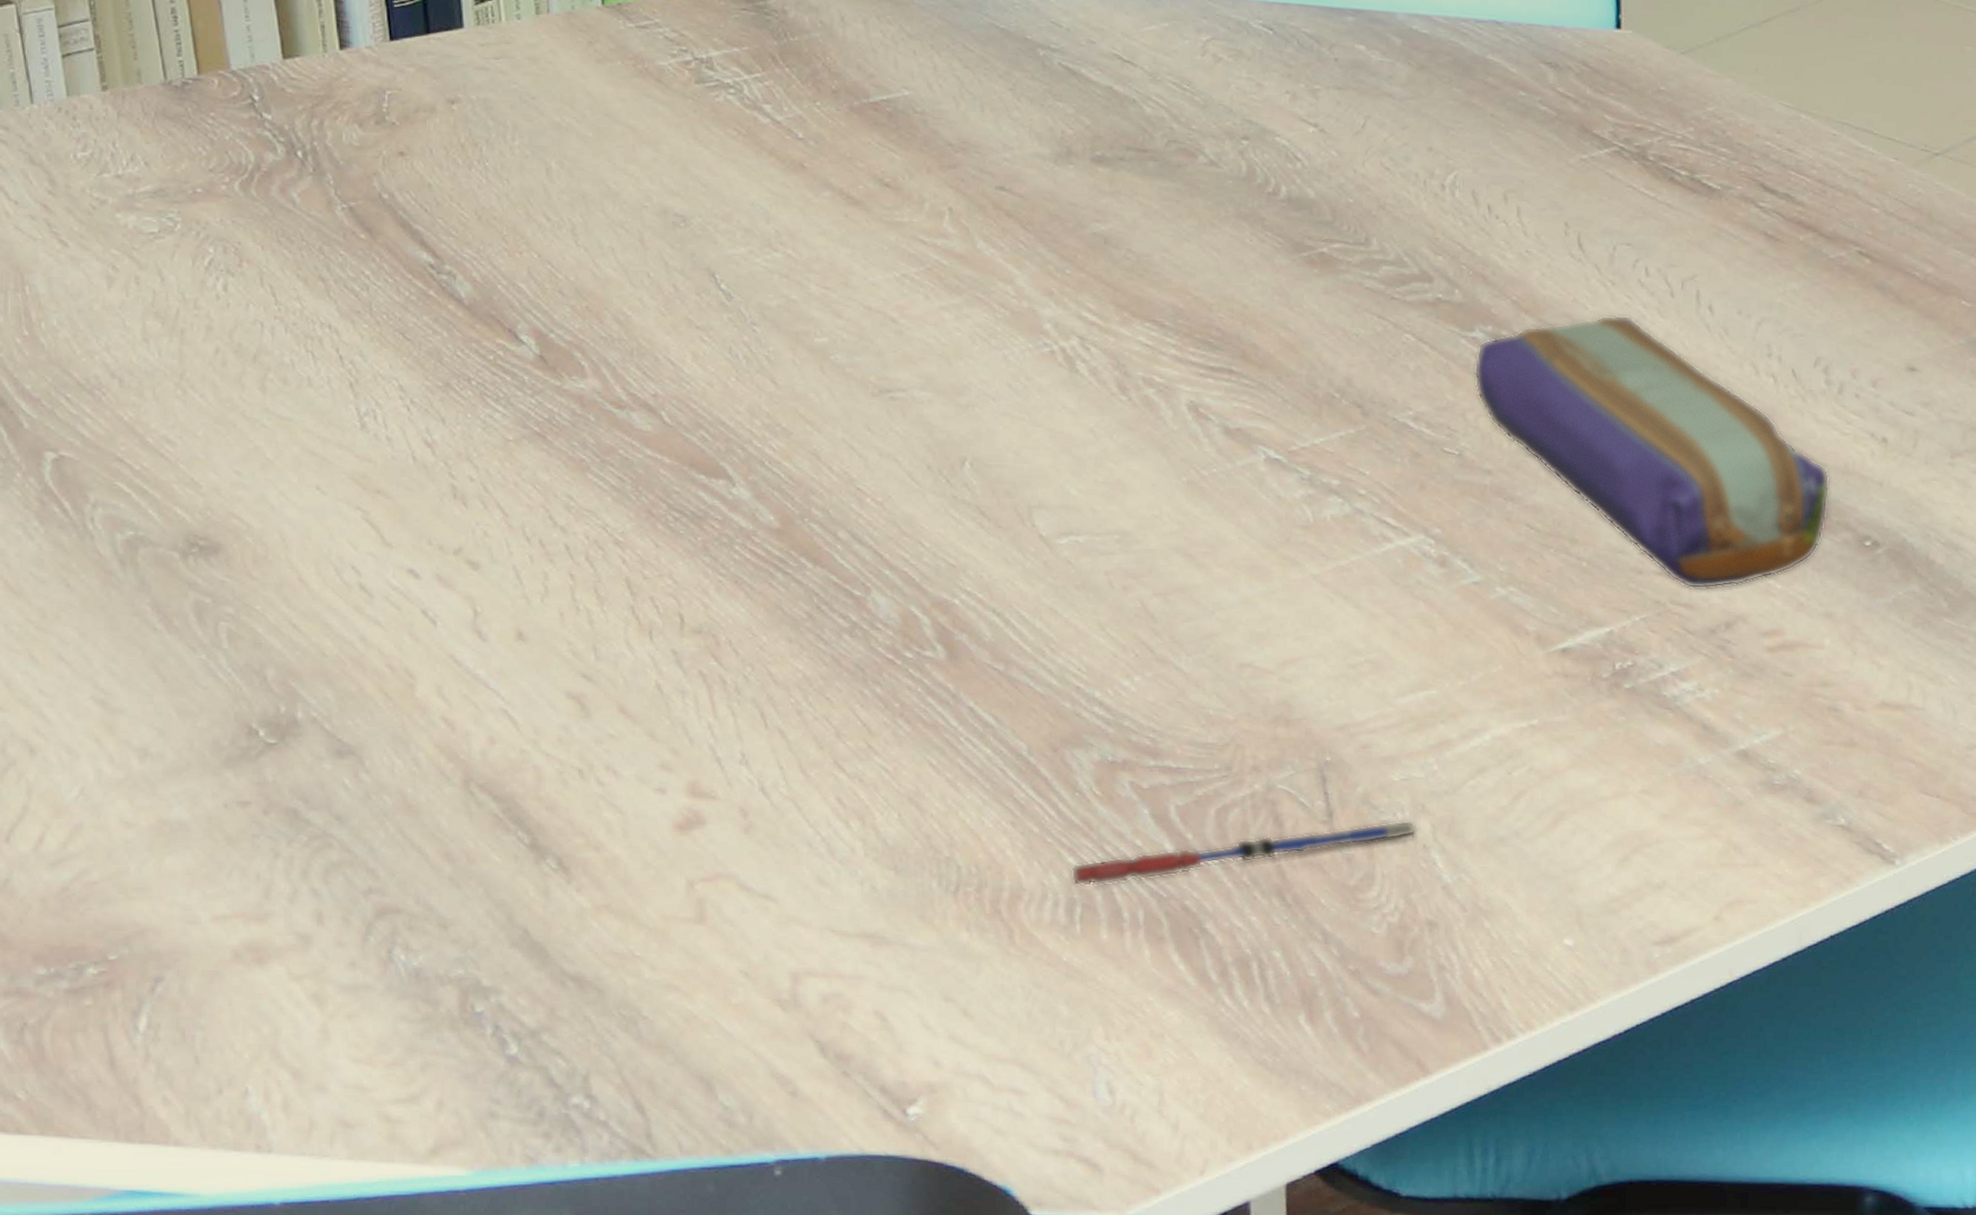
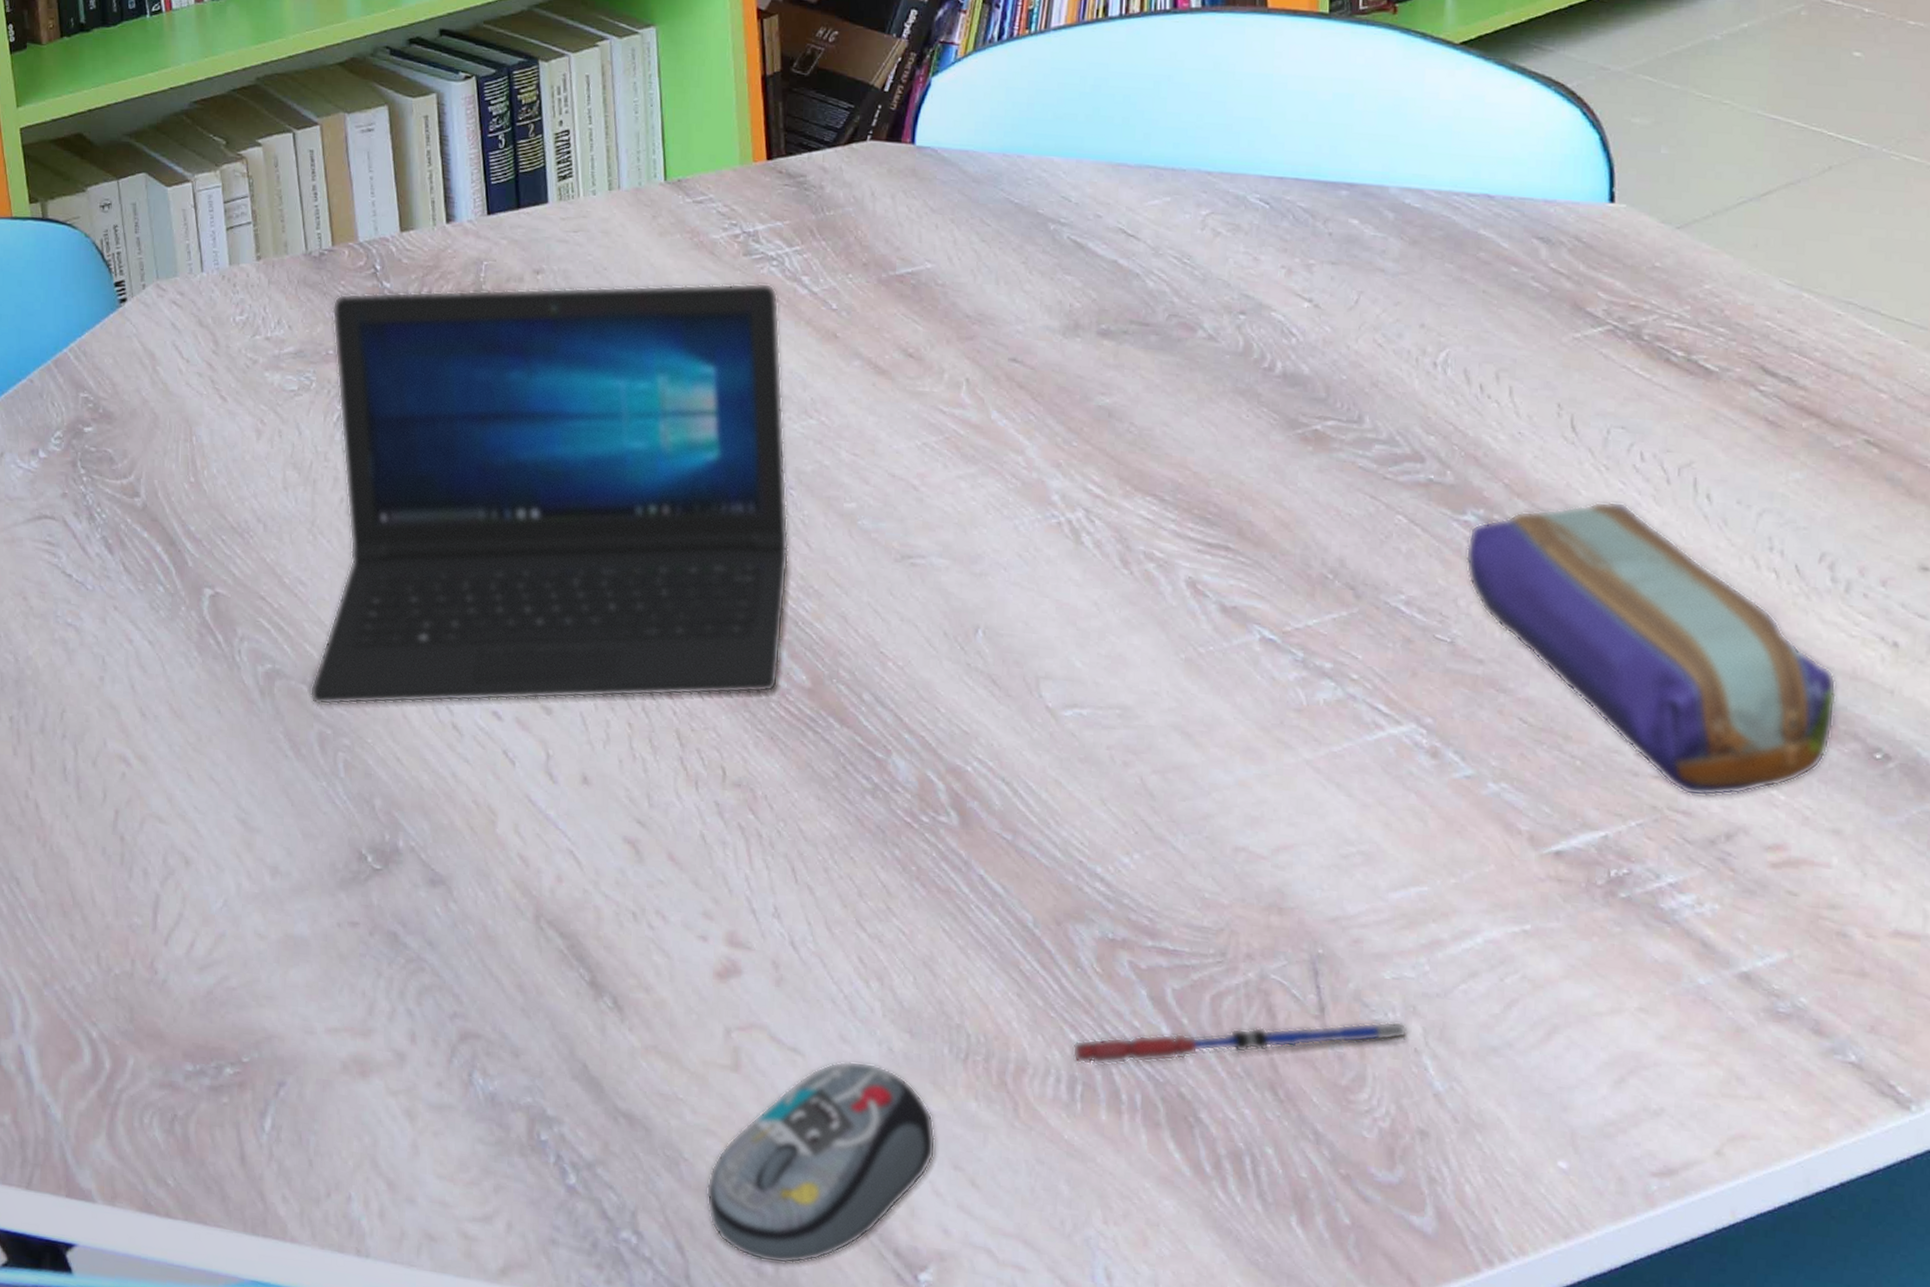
laptop: none [182,111,753,572] -> present [309,282,790,705]
computer mouse: none [668,902,925,1113] -> present [706,1060,936,1264]

